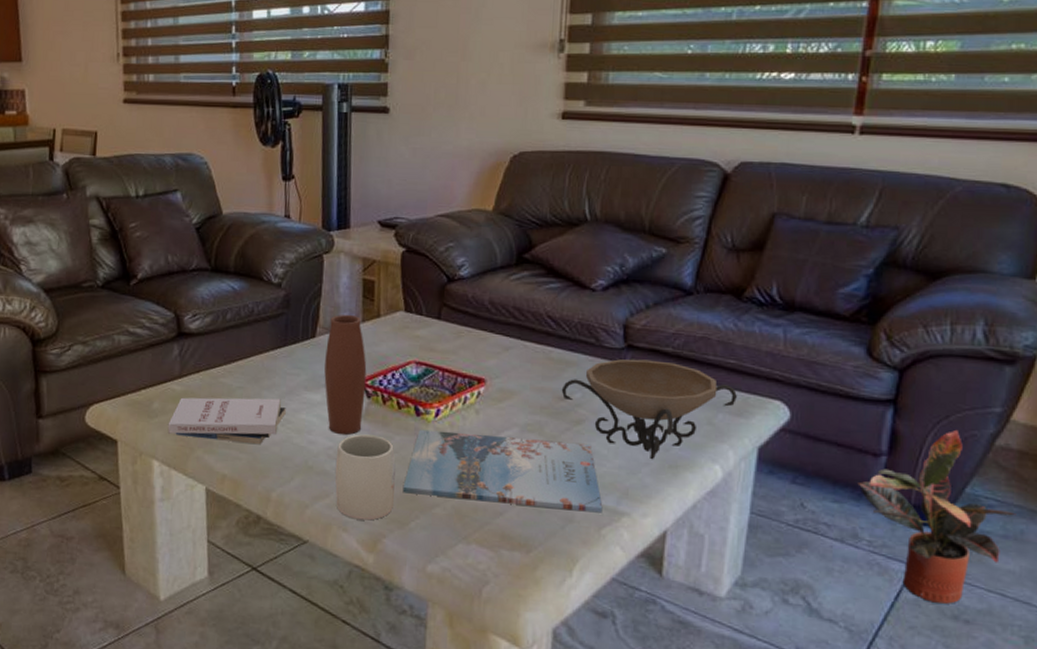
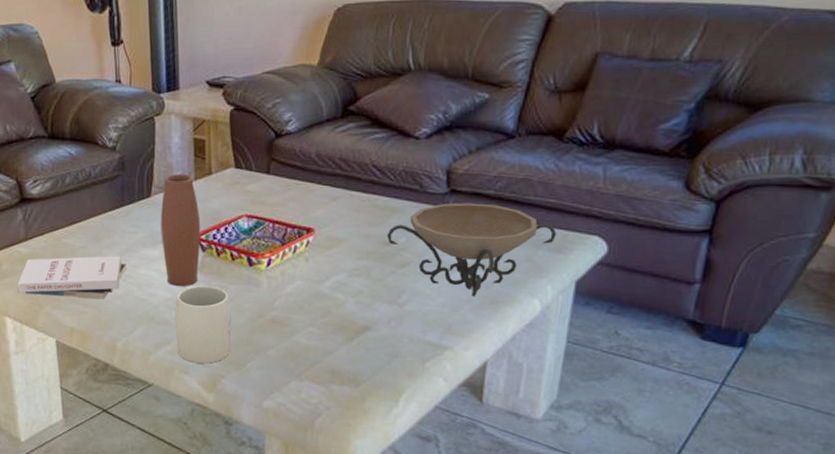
magazine: present [402,429,603,513] -> none [238,278,427,348]
potted plant: present [857,429,1017,604] -> none [671,255,824,417]

